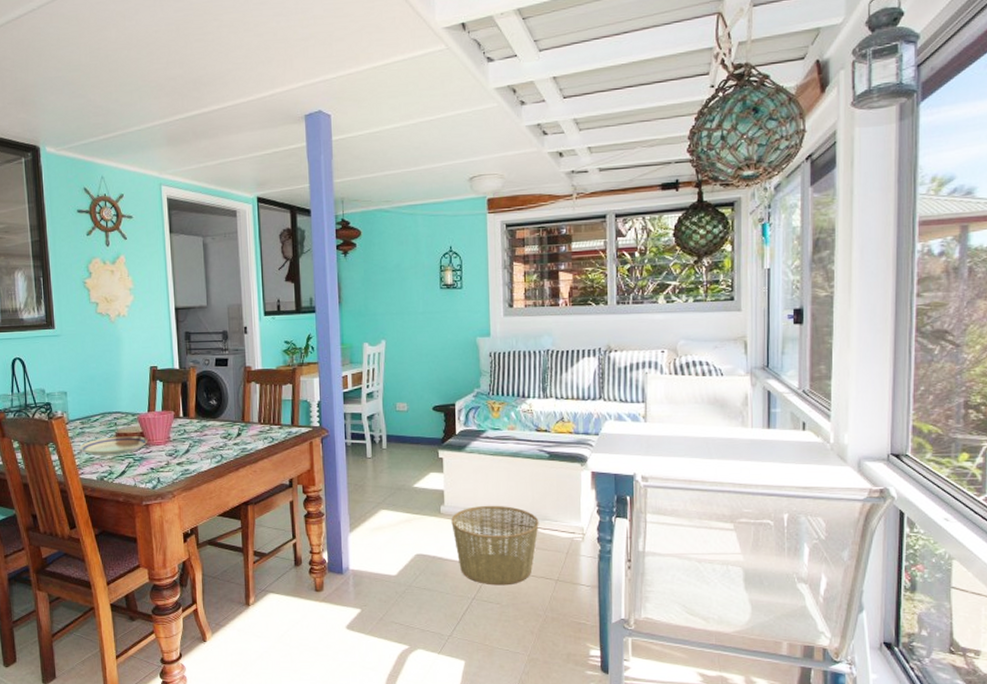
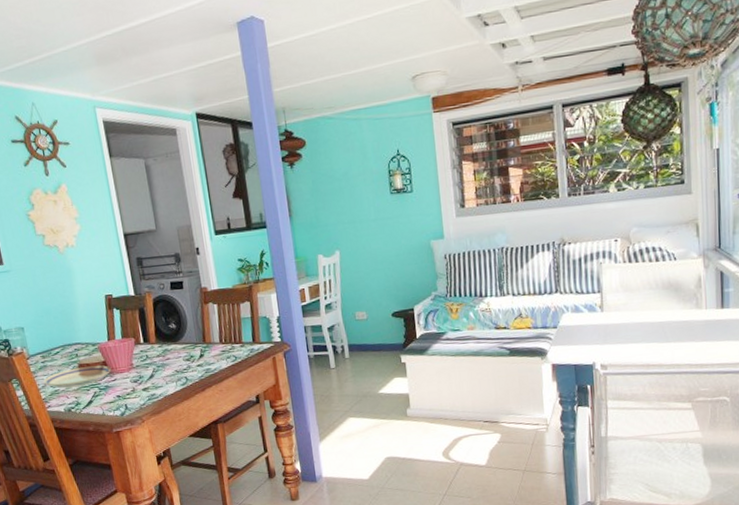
basket: present [451,505,539,586] -> none [418,404,504,481]

